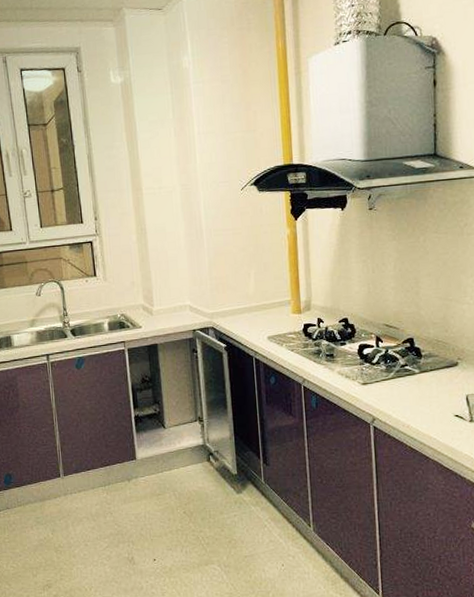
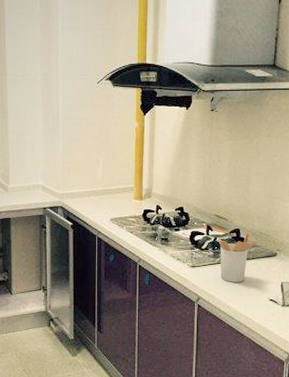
utensil holder: none [390,340,434,399] -> present [218,231,257,282]

